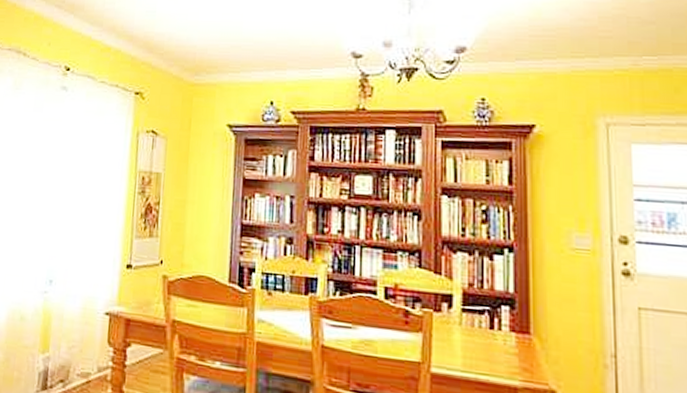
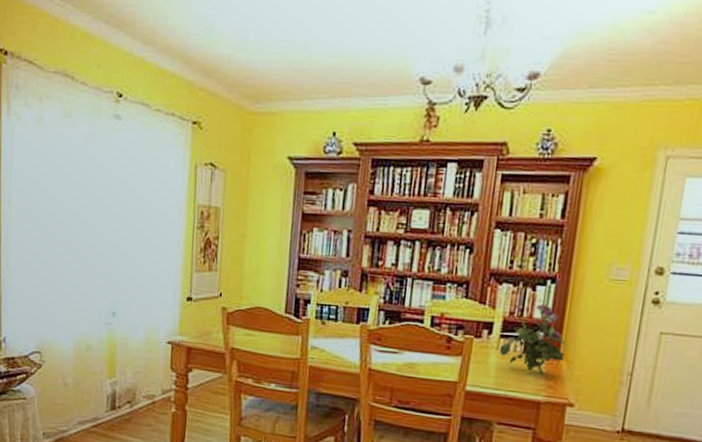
flower bouquet: none [463,273,537,357] -> present [499,303,567,377]

